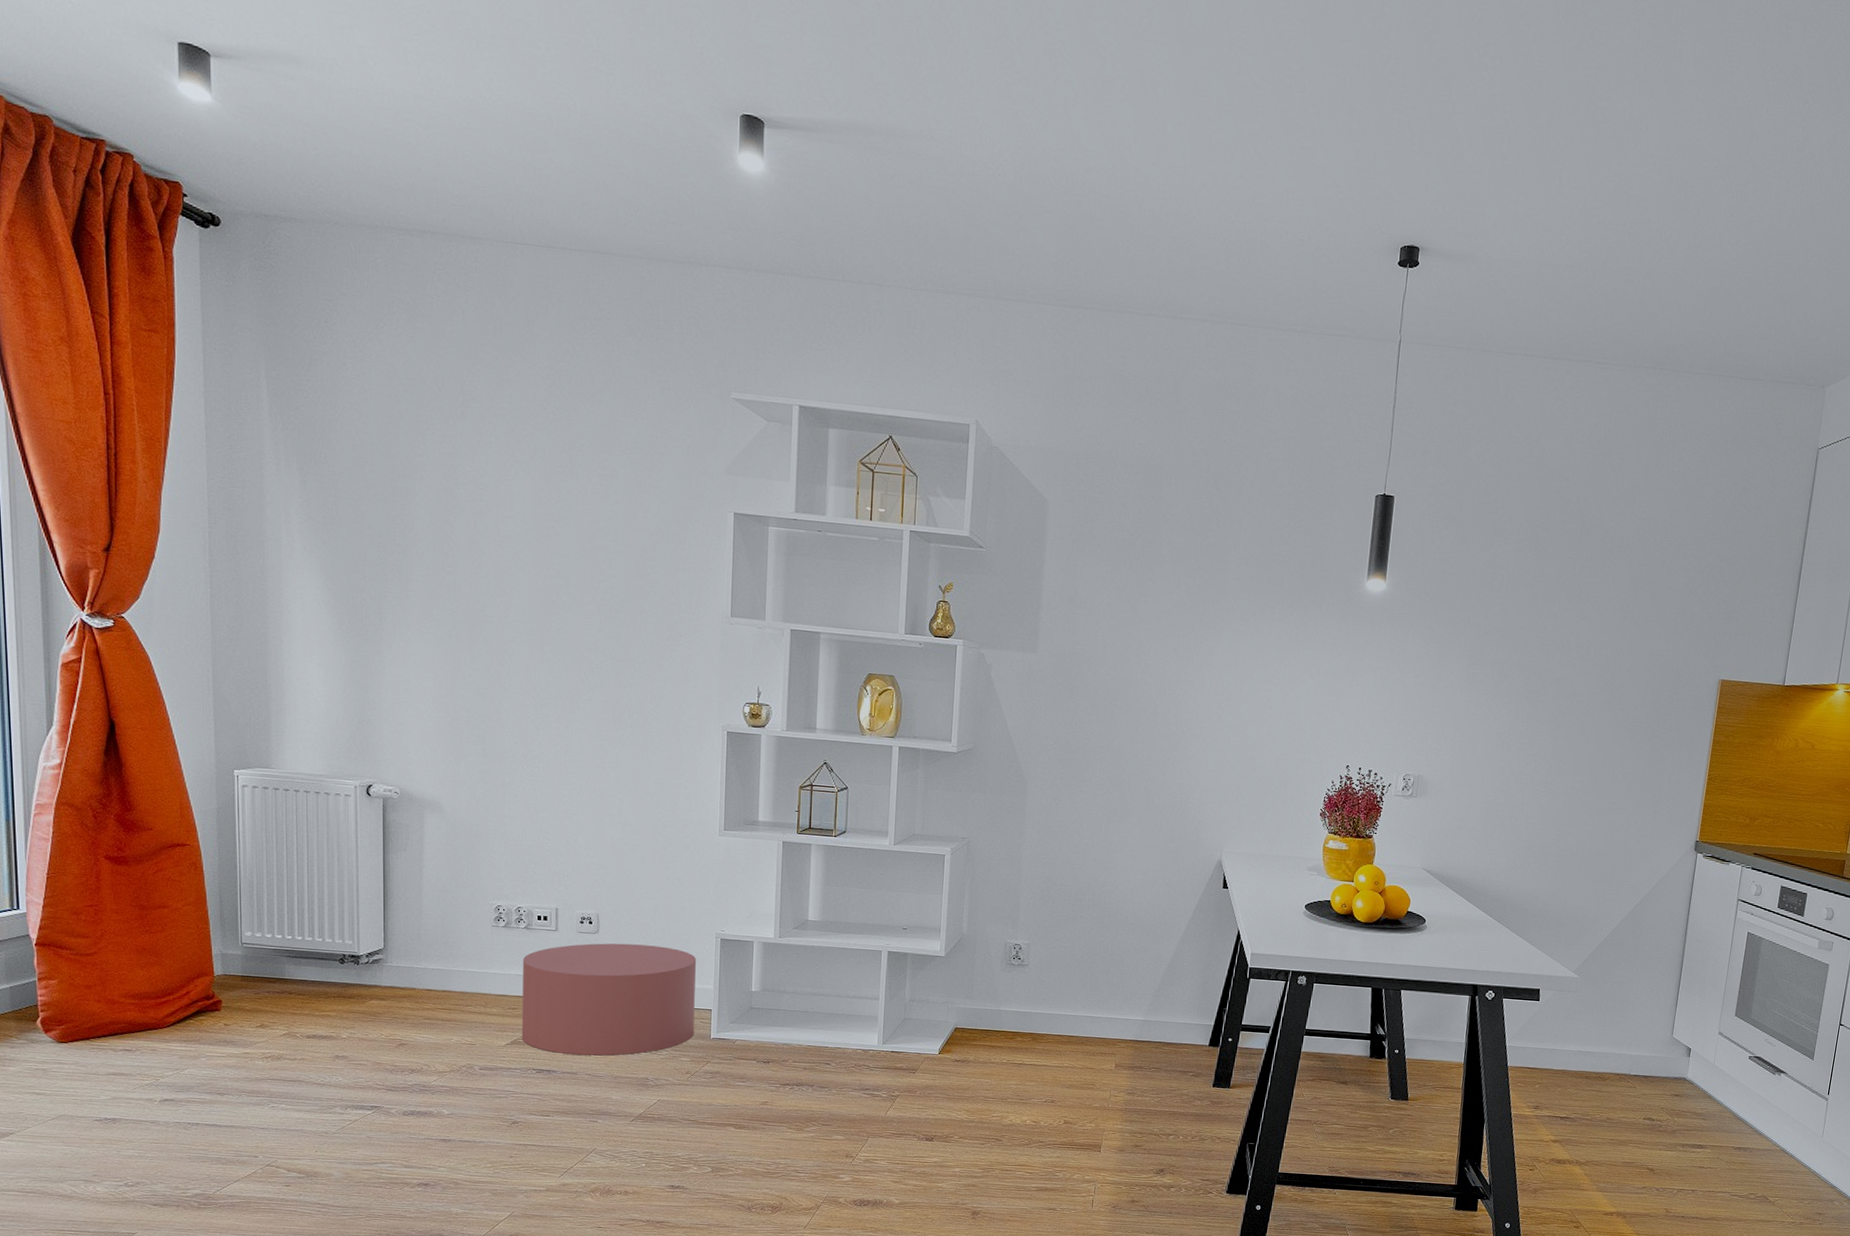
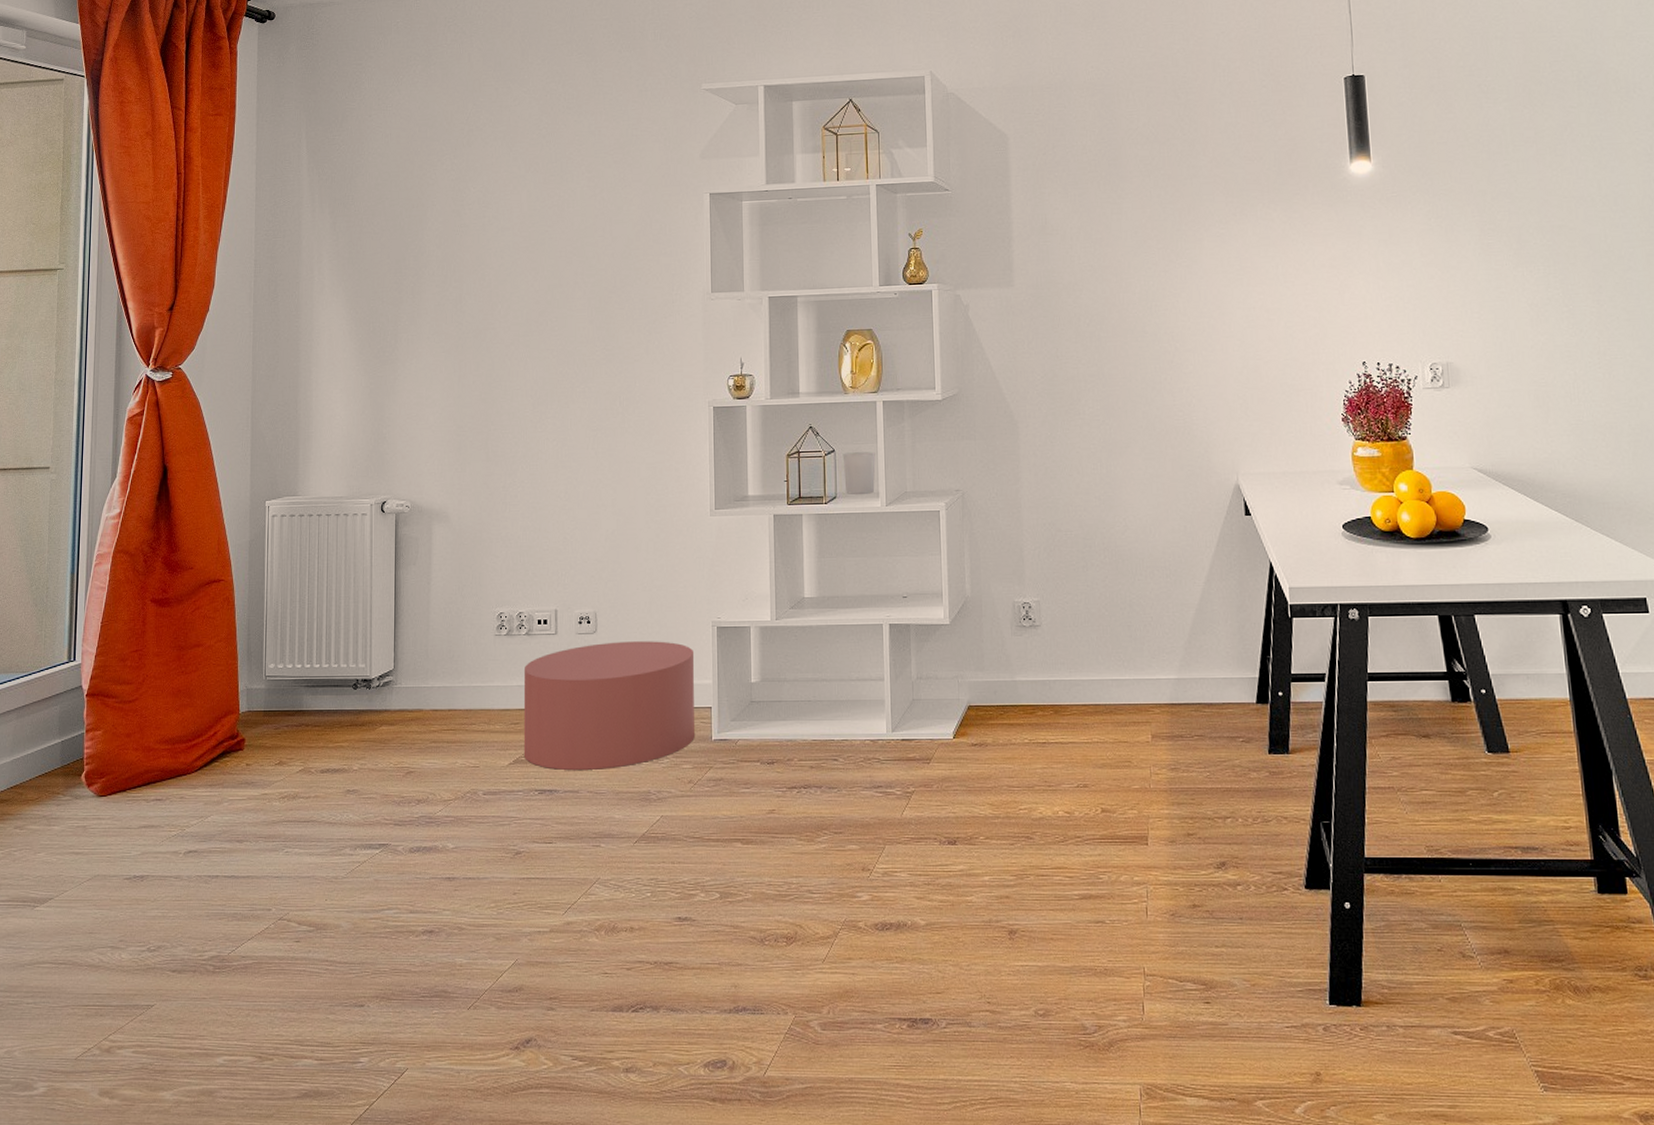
candle holder: none [855,791,888,832] -> present [842,452,876,495]

